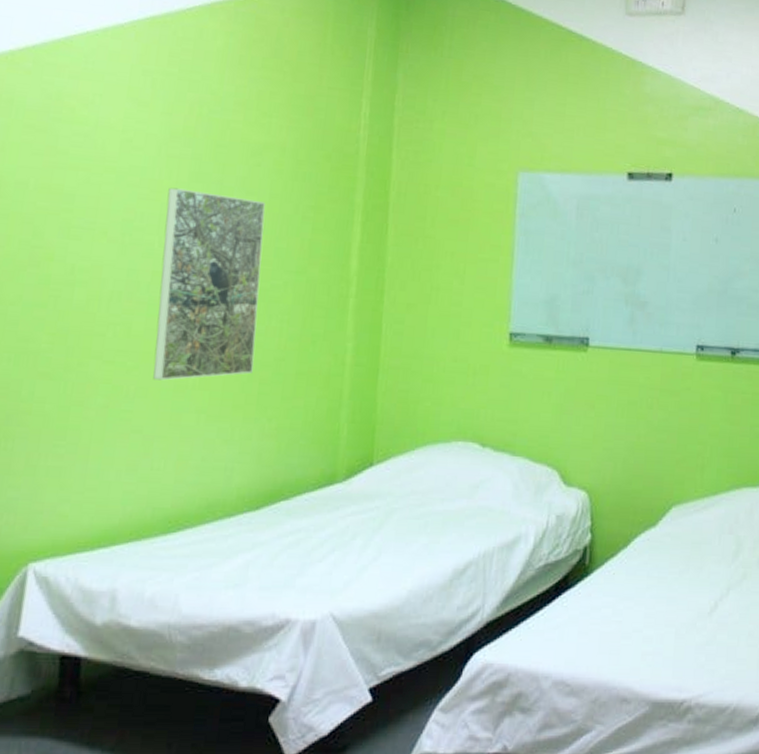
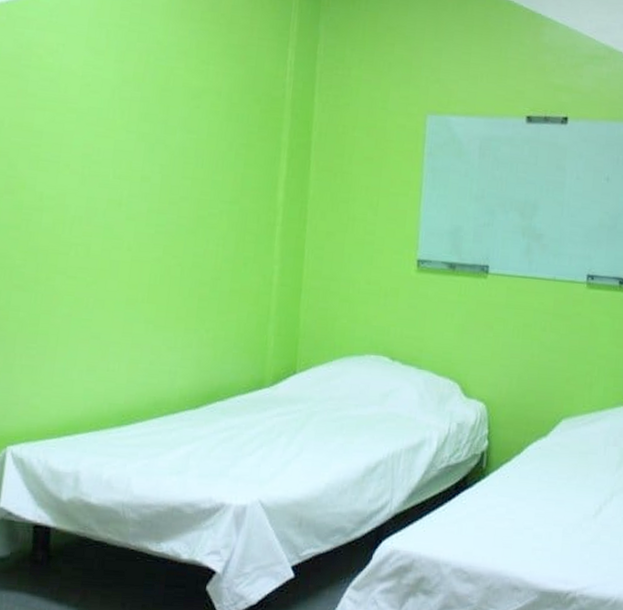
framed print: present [153,187,266,381] -> none [109,126,204,295]

